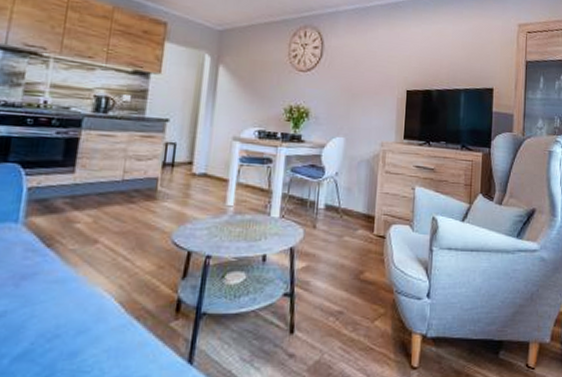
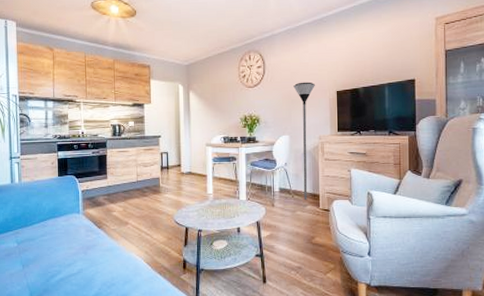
floor lamp: none [355,73,382,222] -> present [293,82,315,200]

